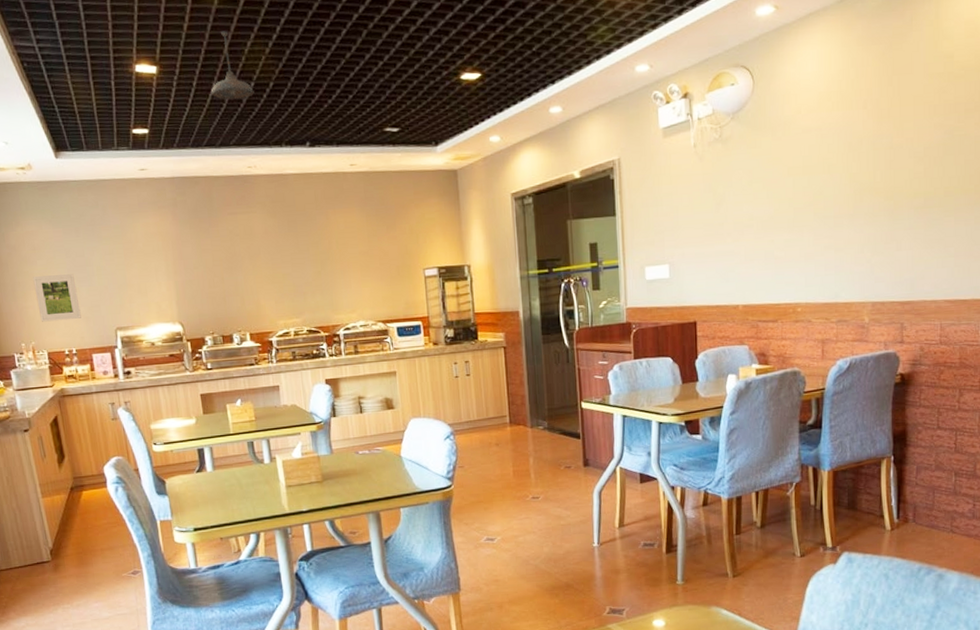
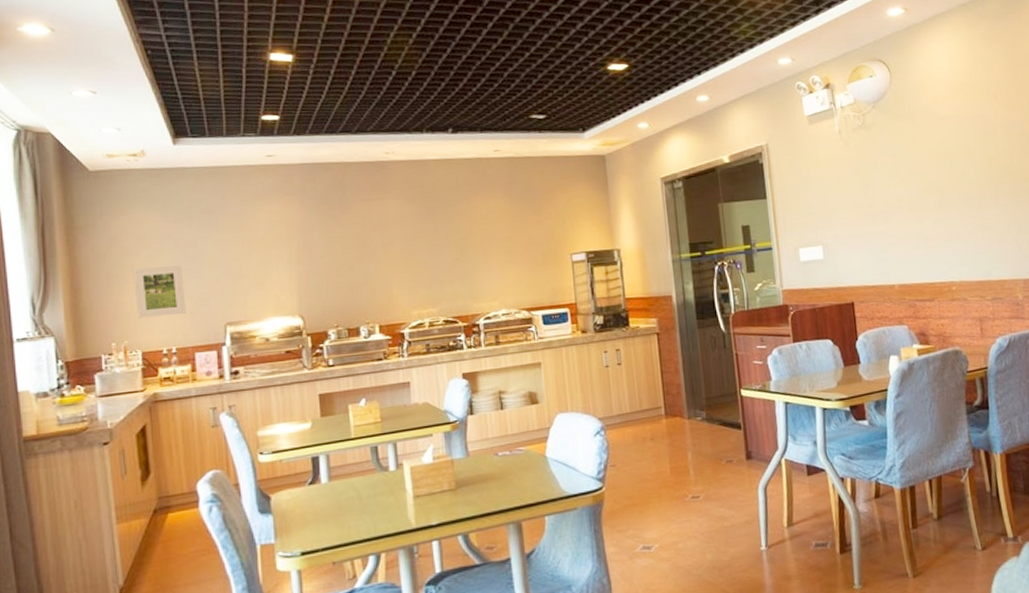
pendant light: present [211,31,254,100] -> none [350,22,396,87]

